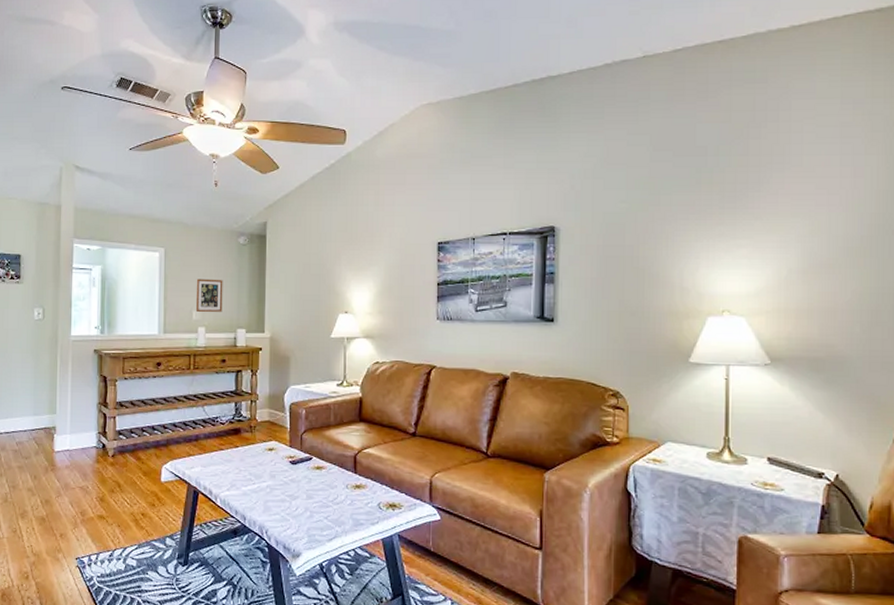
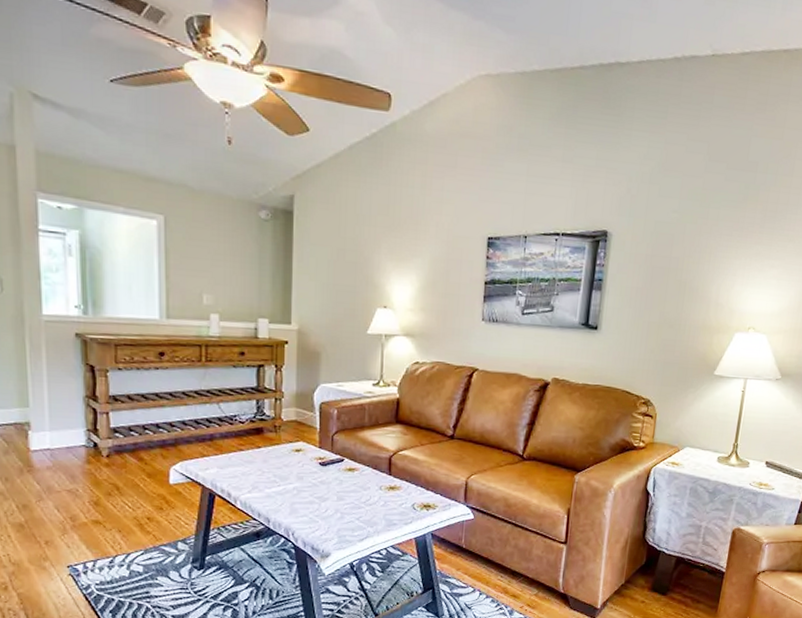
picture frame: present [195,278,223,313] -> none [206,256,240,298]

